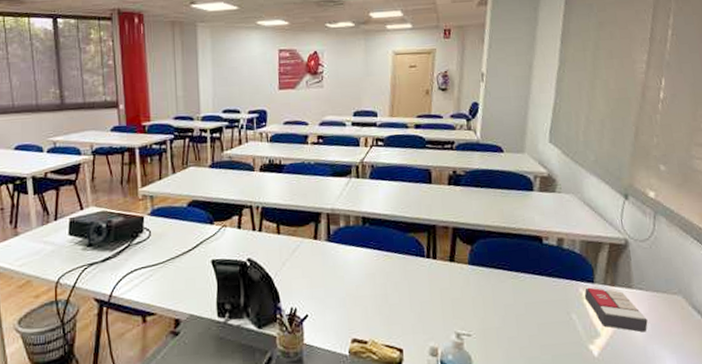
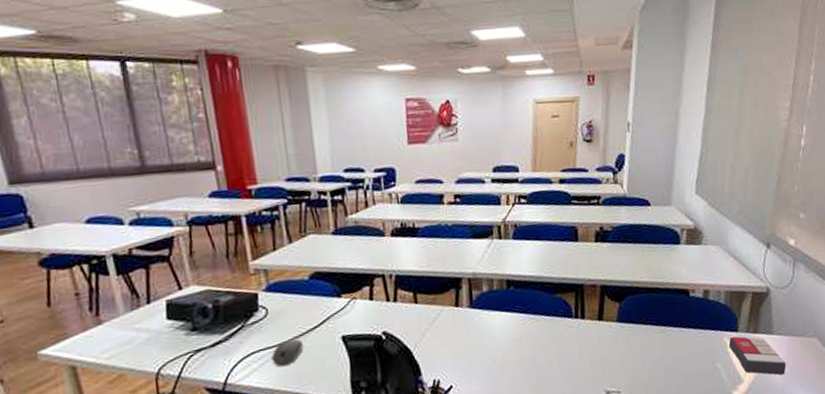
computer mouse: none [151,259,179,285] -> present [272,338,304,367]

